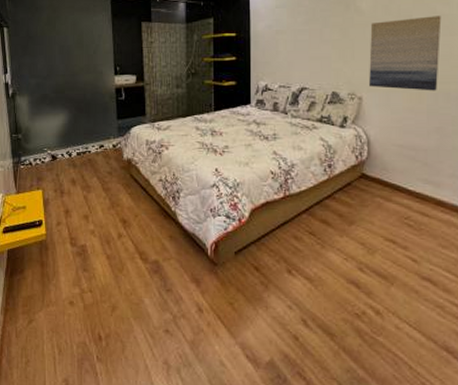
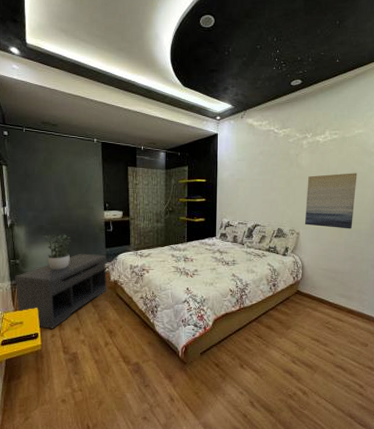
bench: none [17,126,120,216] -> present [15,253,107,329]
potted plant: none [47,104,78,147] -> present [43,234,71,270]

